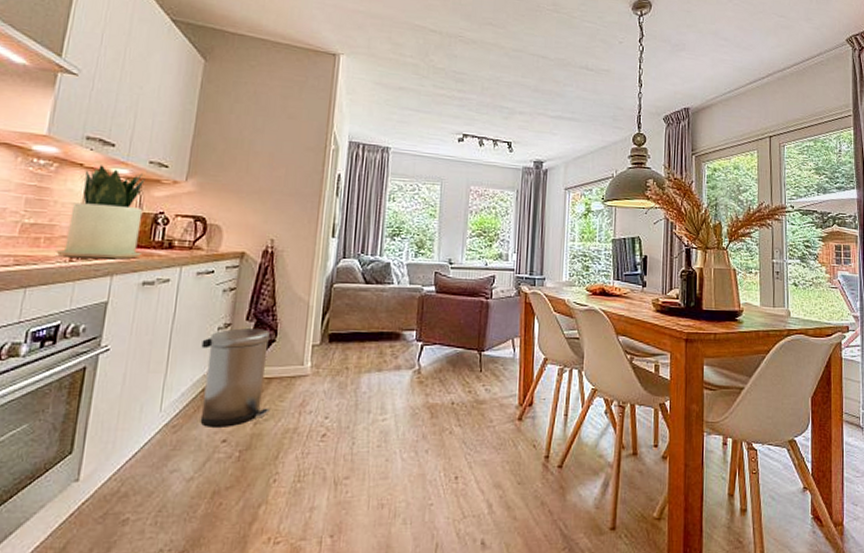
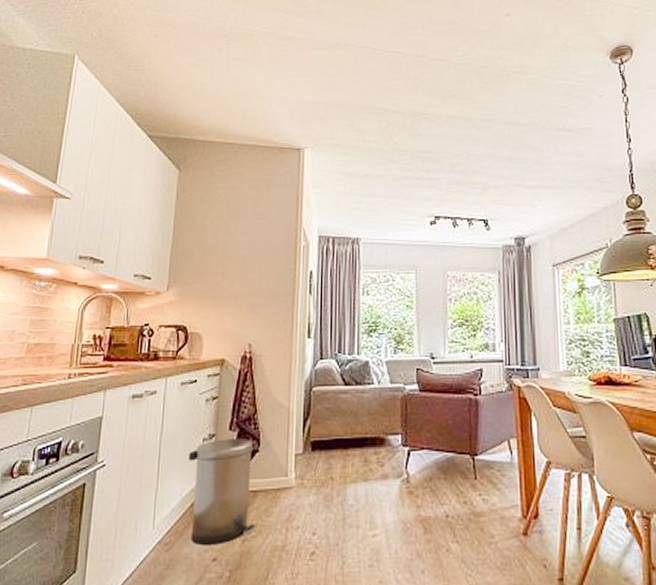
planter: present [56,165,145,260] -> none [56,282,132,374]

